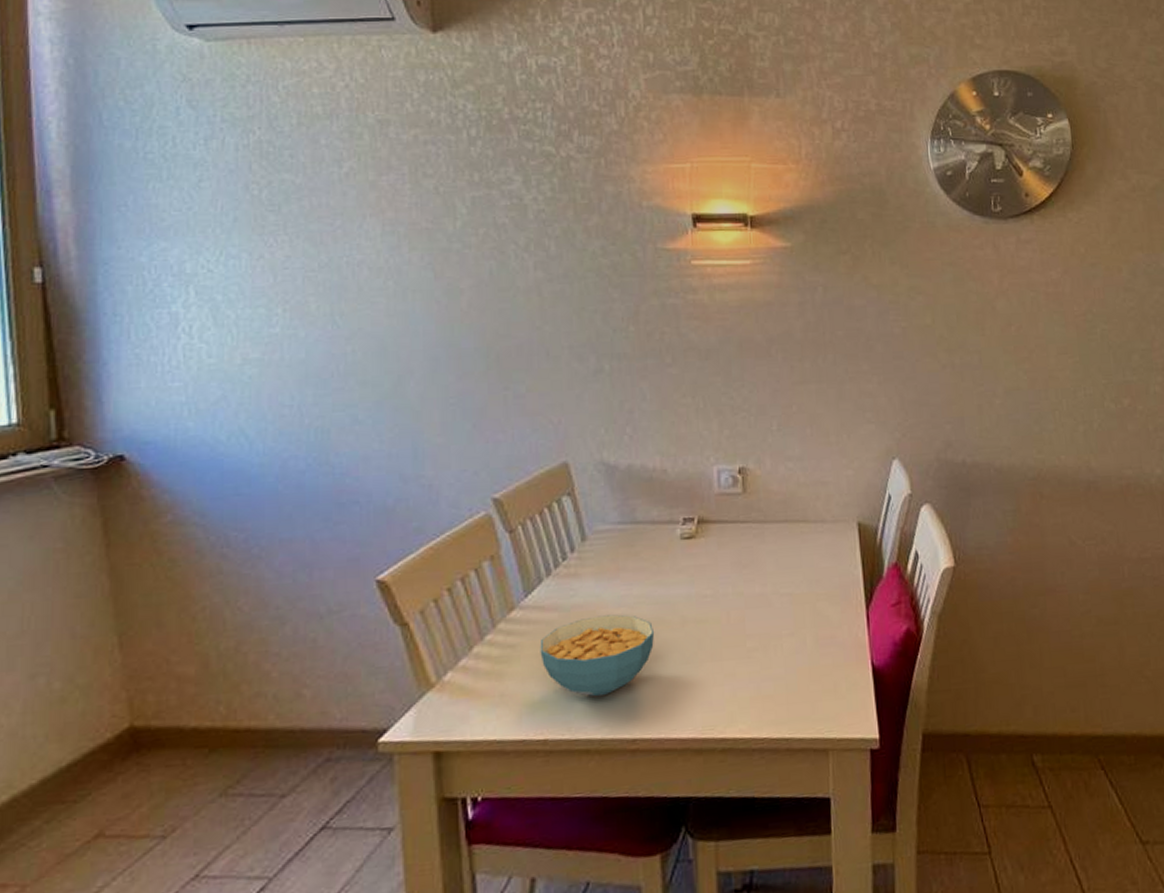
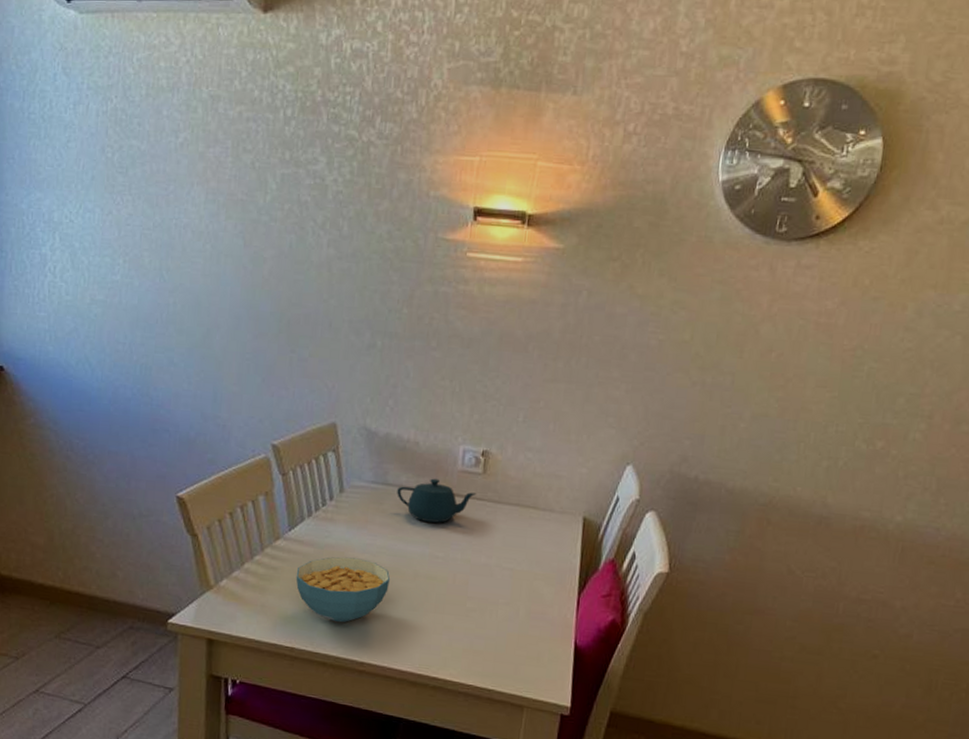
teapot: none [649,507,738,558] -> present [397,478,476,523]

